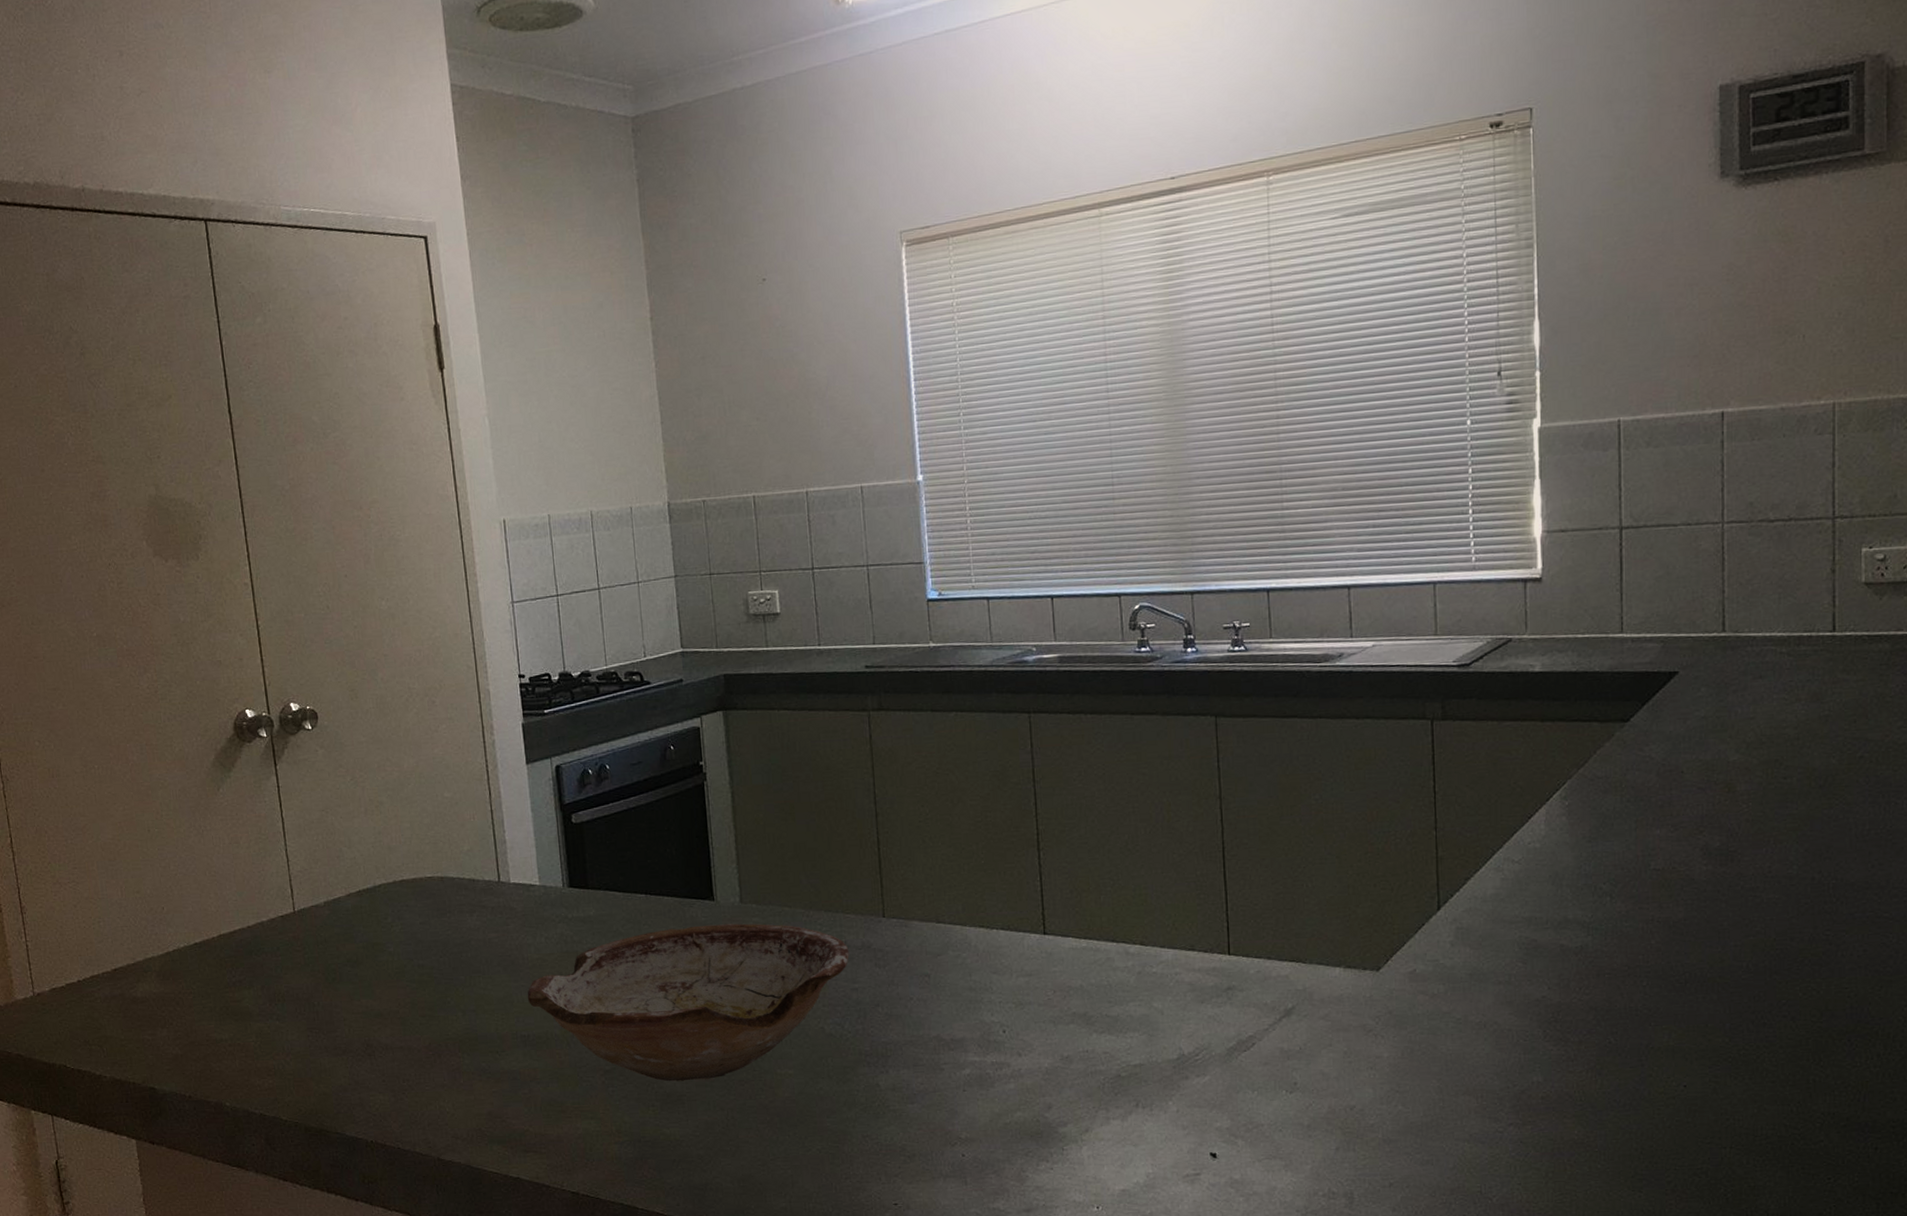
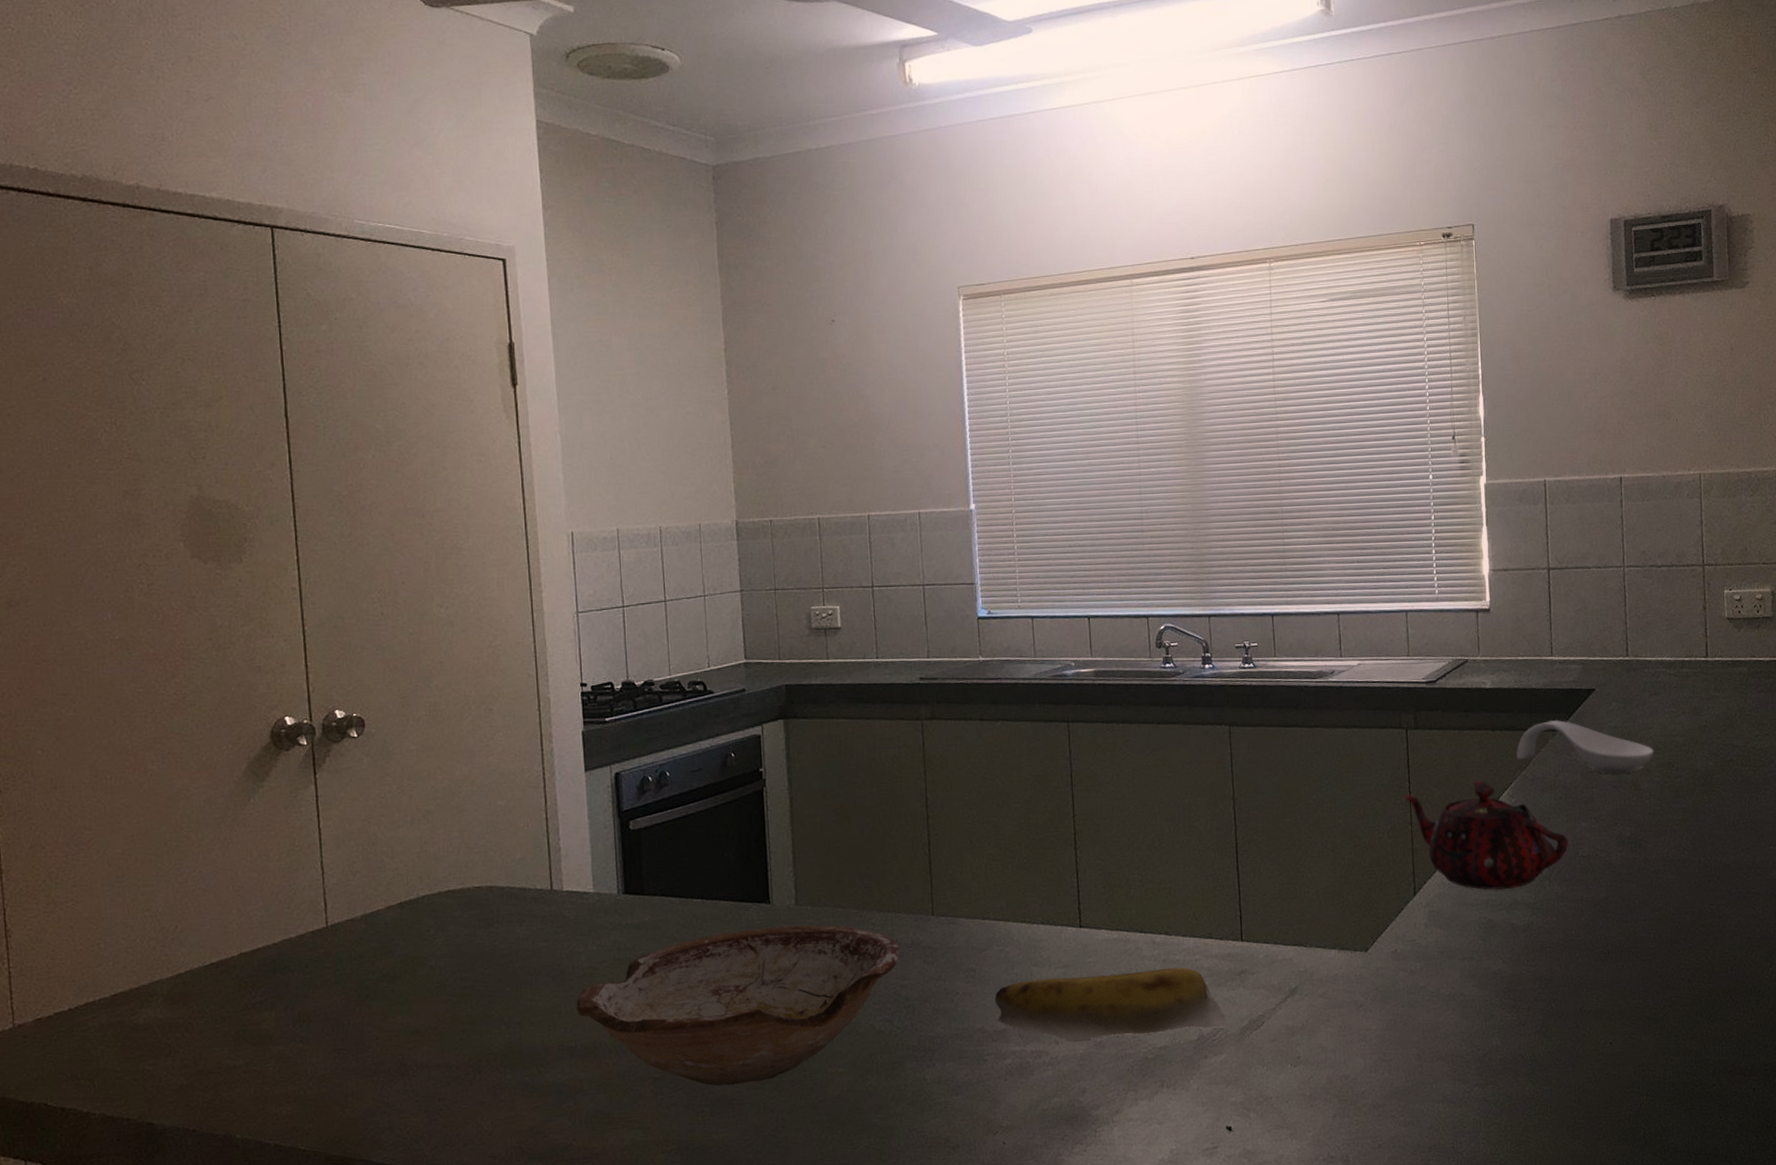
banana: none [951,980,1215,1055] -> present [994,967,1230,1042]
teapot: none [1427,779,1637,906] -> present [1404,780,1569,890]
spoon rest: none [1572,708,1757,773] -> present [1516,719,1655,774]

